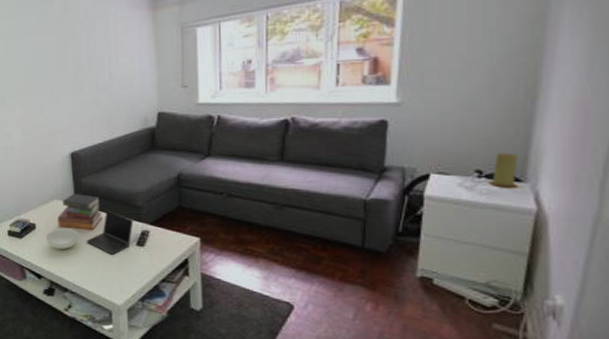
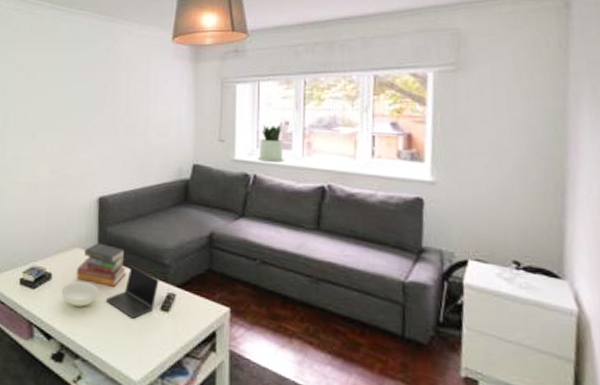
planter: none [221,64,248,103] -> present [258,124,285,164]
candle: present [488,153,518,189] -> none [526,245,556,286]

